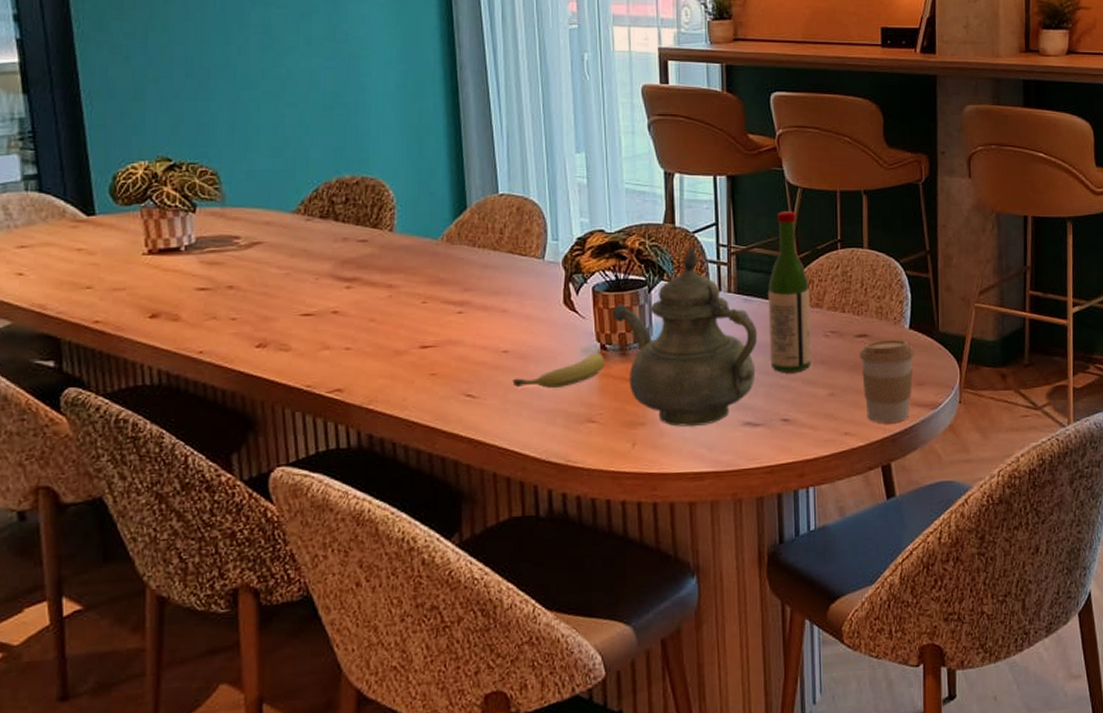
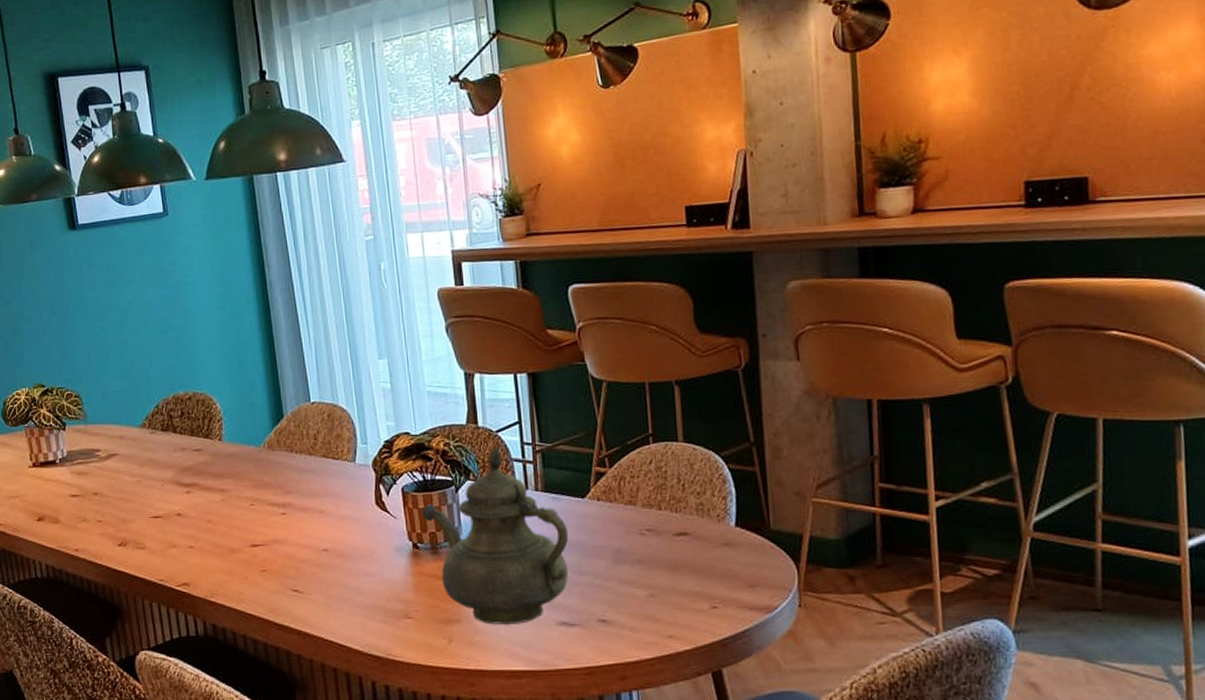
fruit: present [512,352,604,388] -> none [333,551,418,585]
wine bottle: present [768,211,812,374] -> none [576,406,628,573]
coffee cup: present [859,340,916,423] -> none [679,538,744,626]

